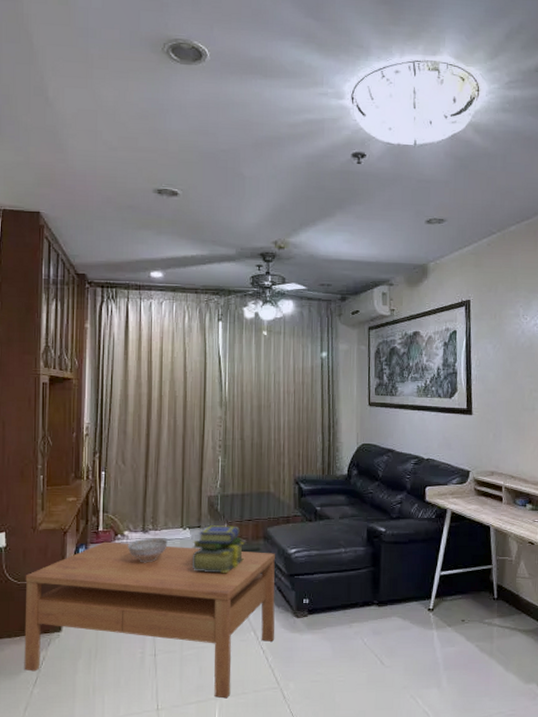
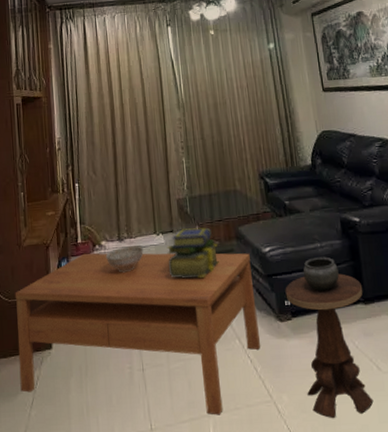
side table: none [305,561,379,705] -> present [285,257,374,419]

